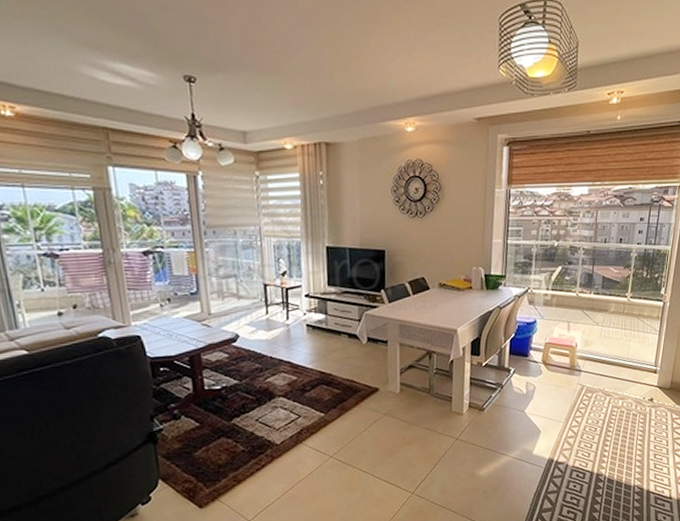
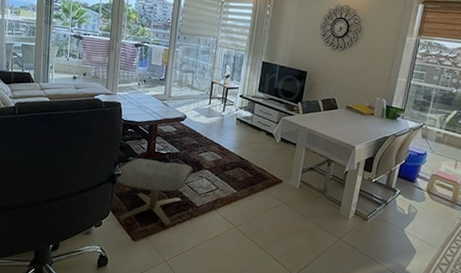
ottoman: none [156,396,262,487] -> present [115,158,193,226]

